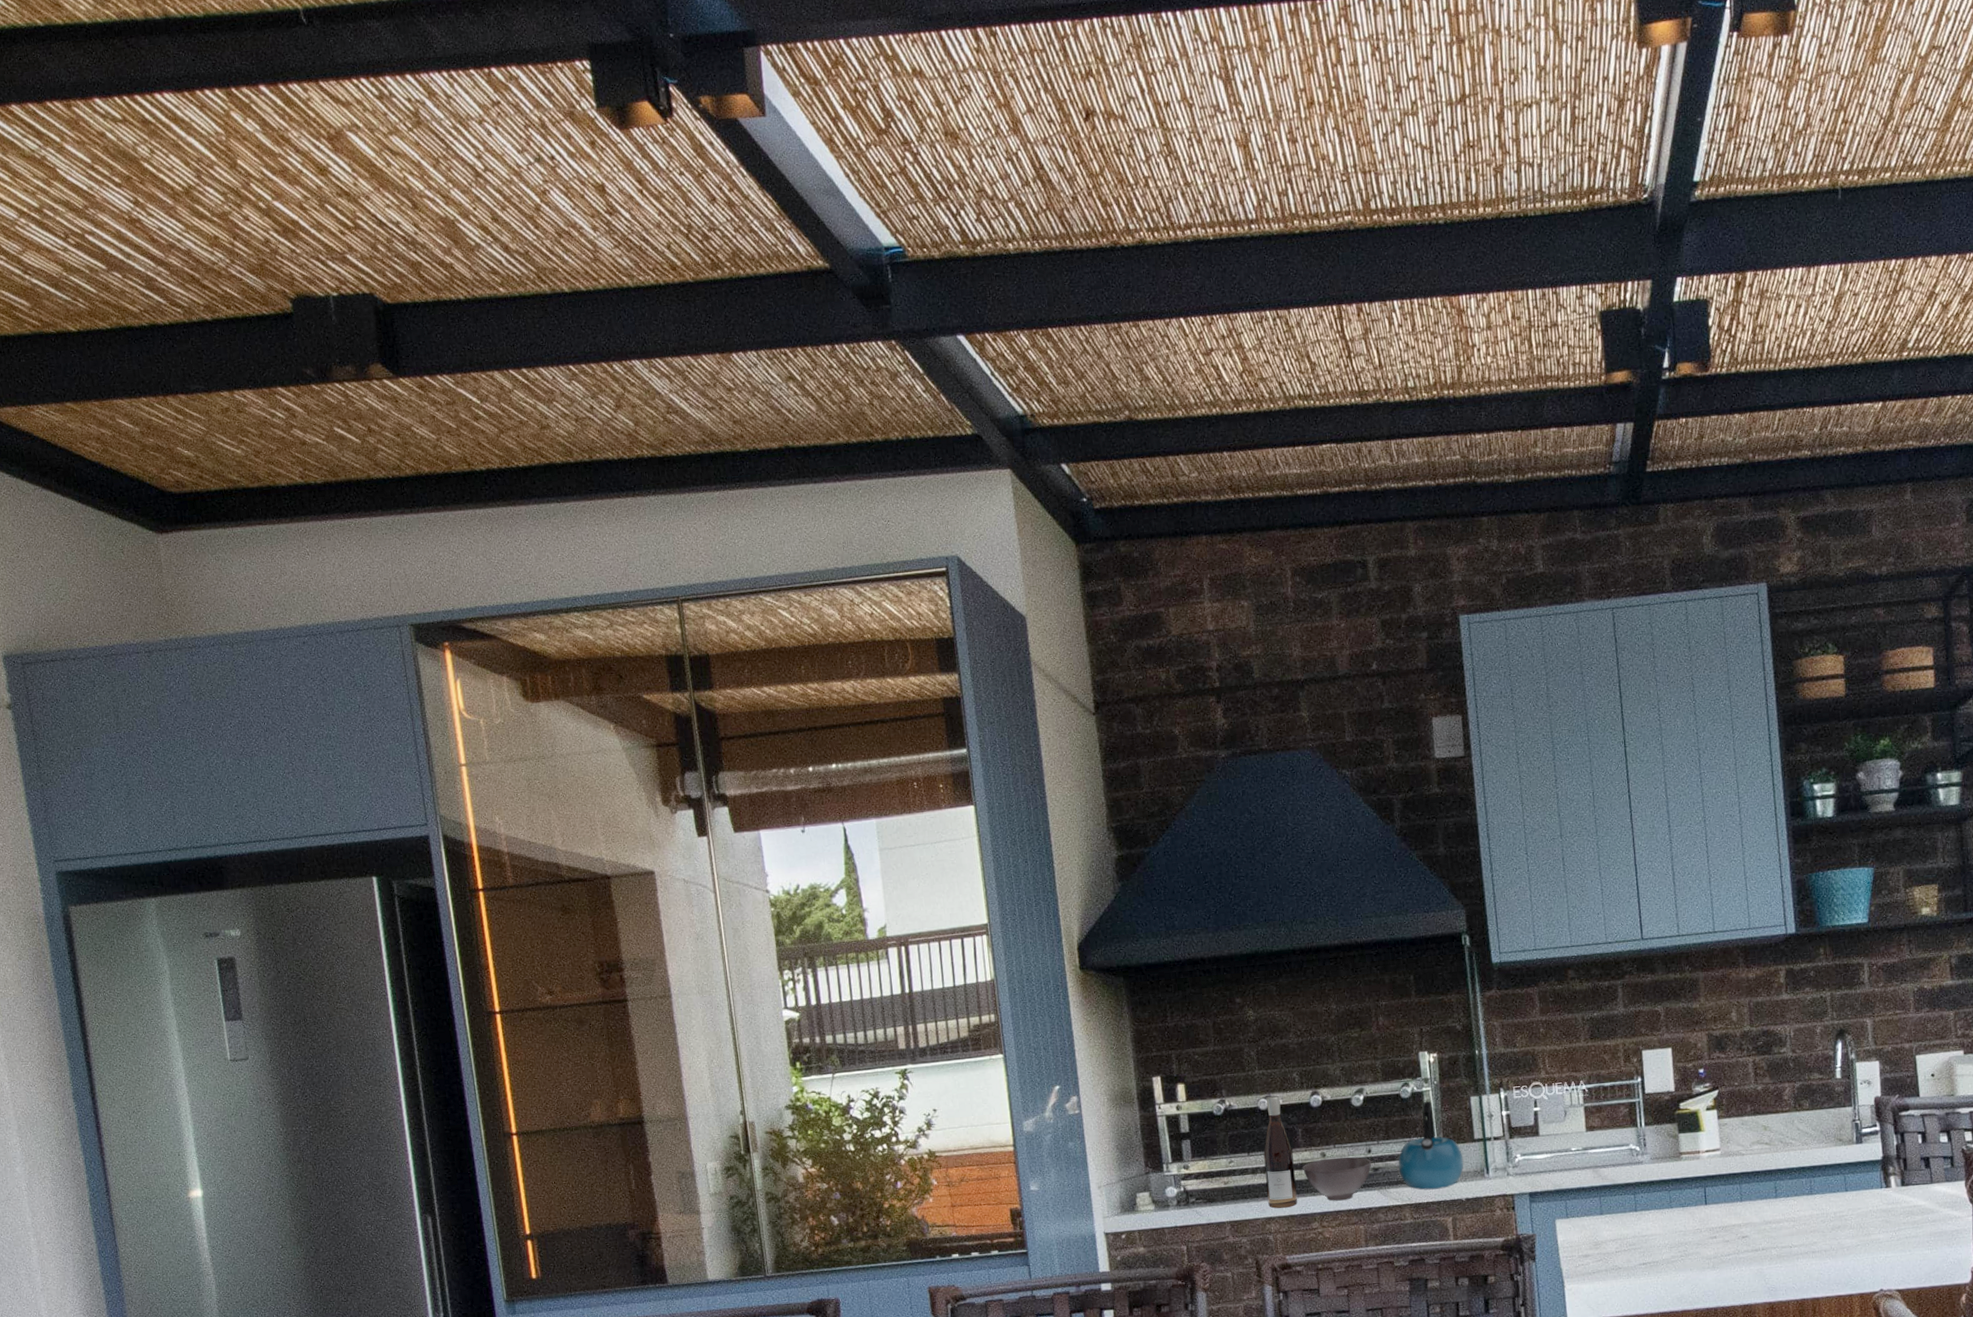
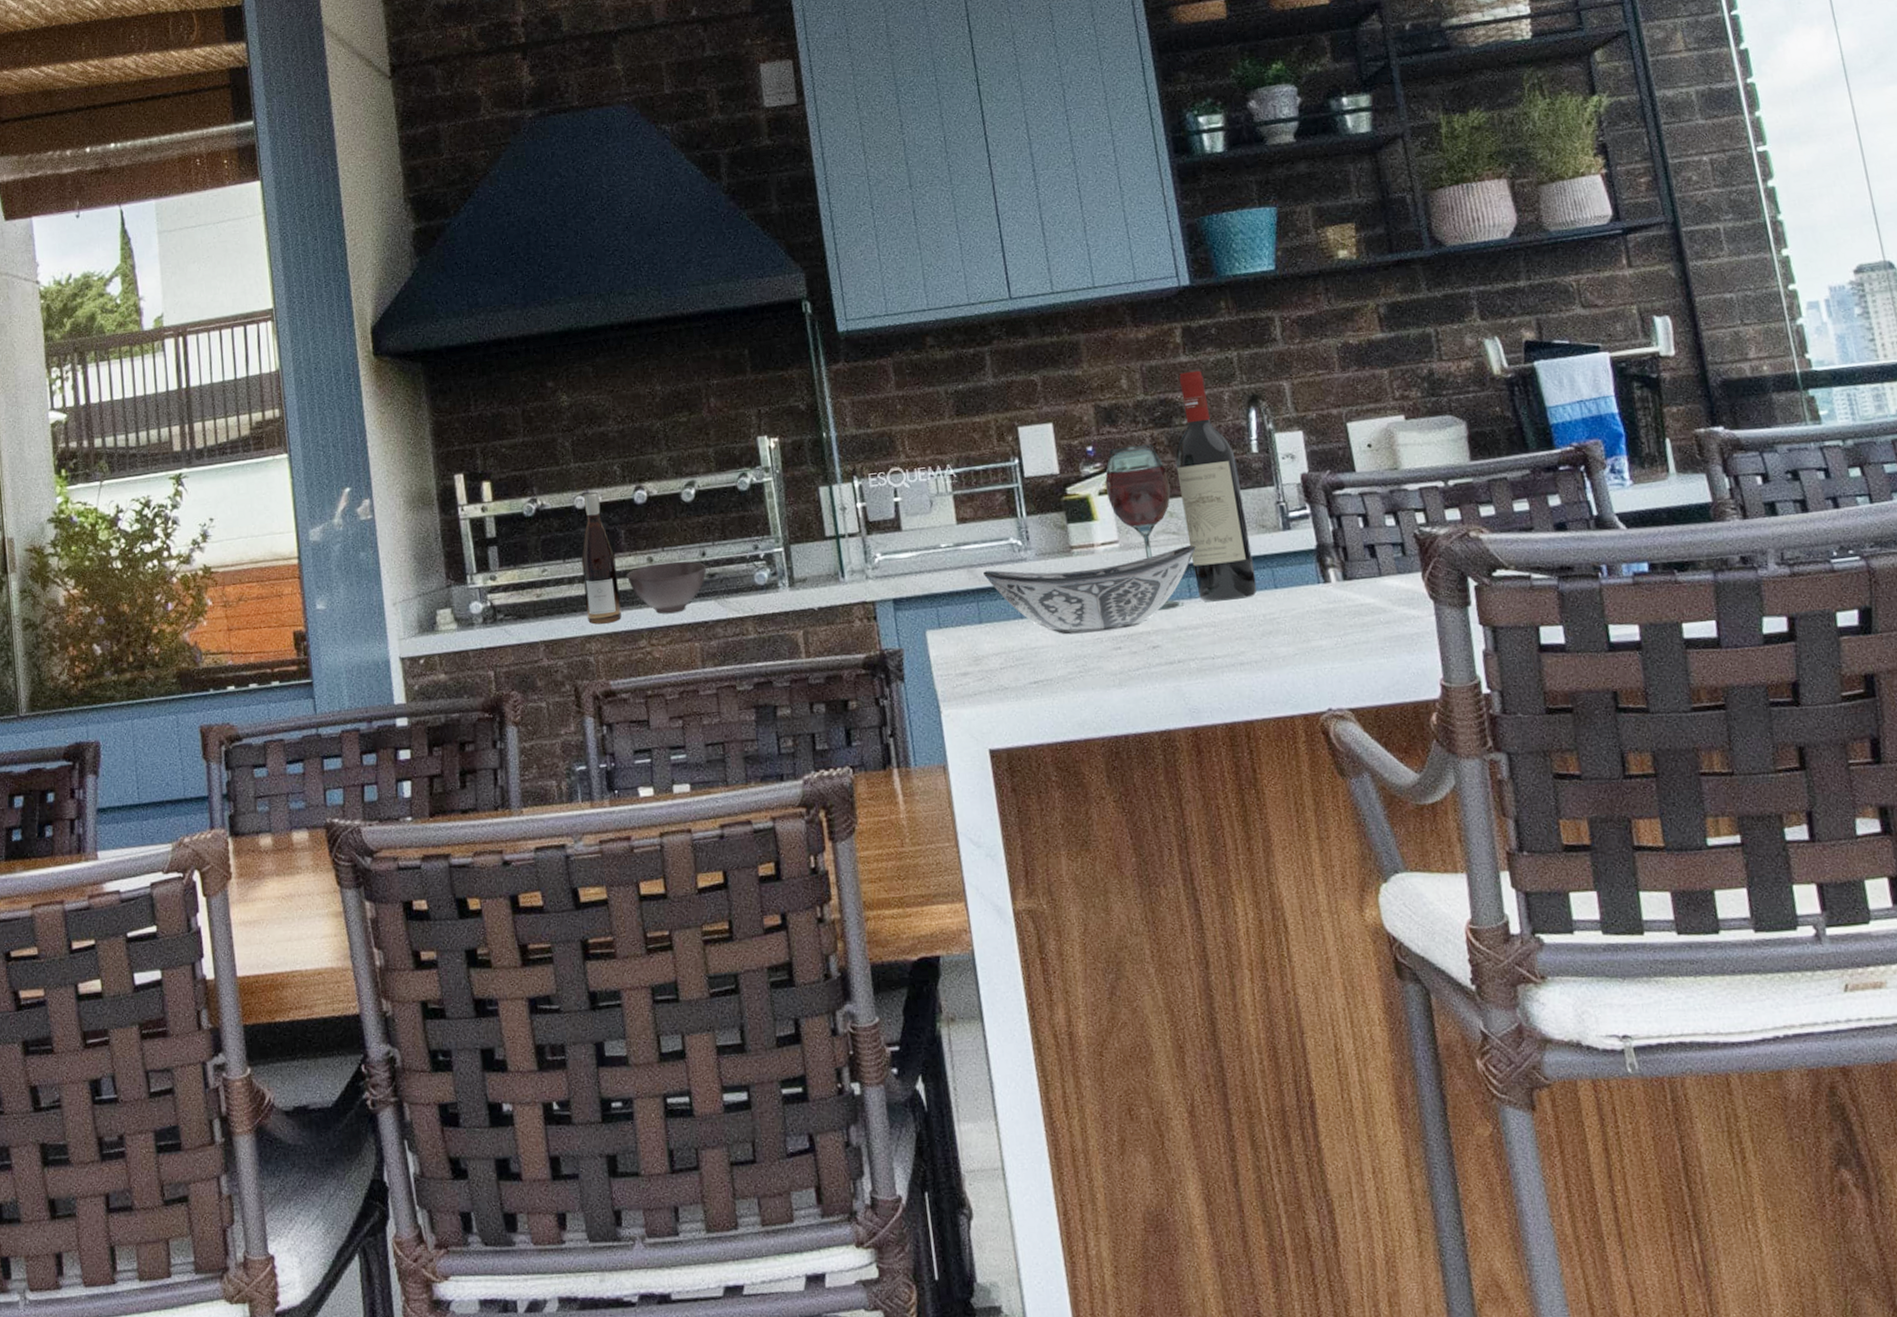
kettle: present [1398,1101,1464,1191] -> none [737,493,815,599]
decorative bowl: none [1605,1153,1784,1226] -> present [982,544,1196,635]
wineglass: none [1713,1068,1771,1207] -> present [1105,443,1185,610]
wine bottle: none [1772,1007,1831,1202] -> present [1175,370,1257,603]

